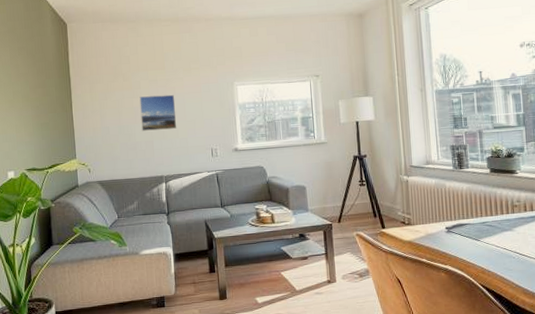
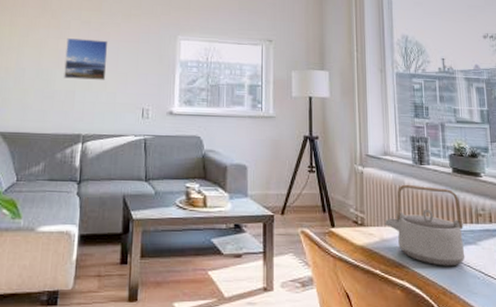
teapot: none [429,186,502,251] -> present [384,184,465,267]

